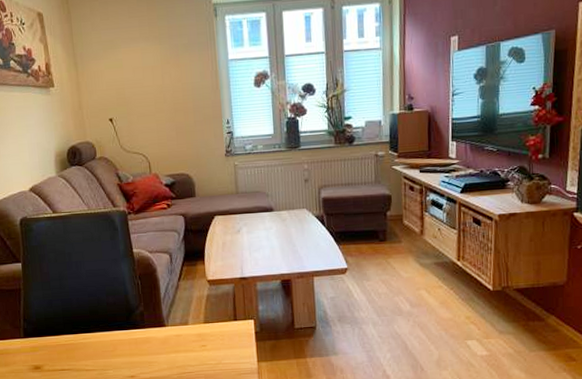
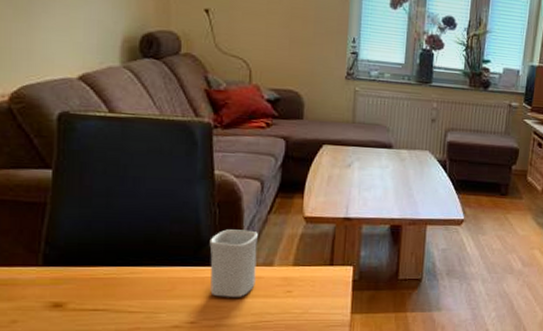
mug: none [137,296,176,354] -> present [209,229,258,297]

